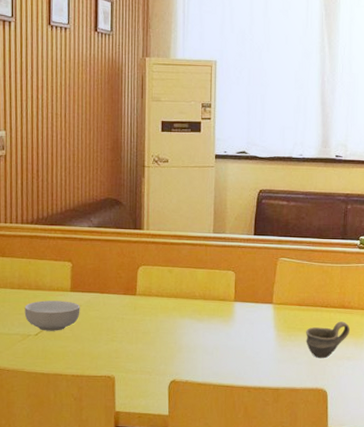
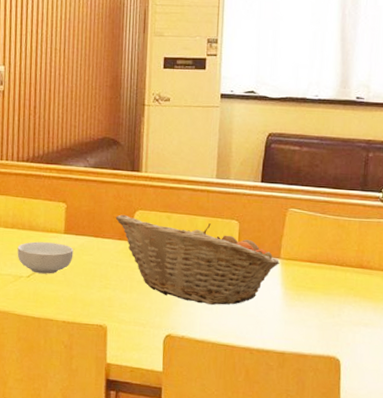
fruit basket: none [120,270,272,350] -> present [115,214,280,305]
cup: present [306,321,351,359] -> none [317,282,369,323]

